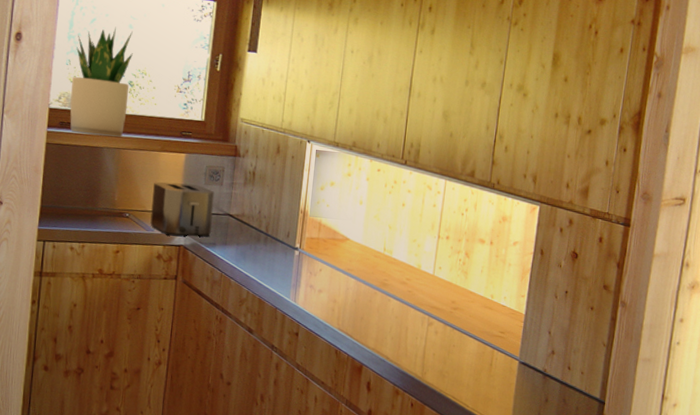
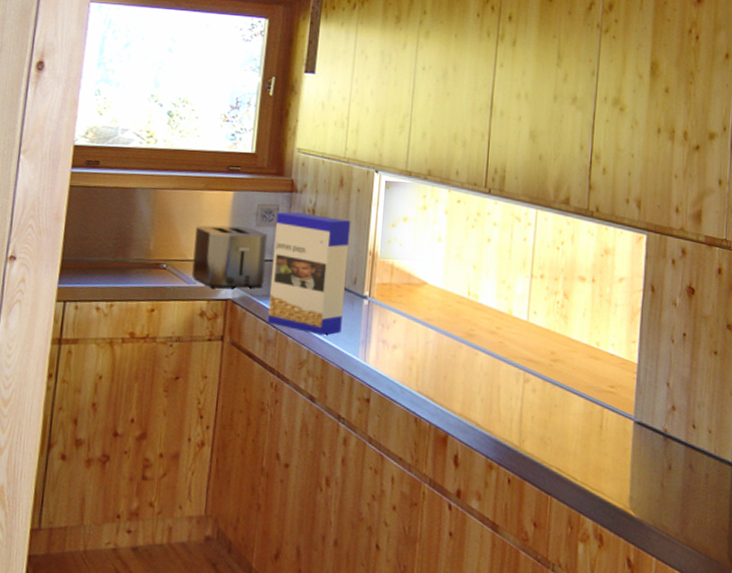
planter: present [70,26,133,138] -> none [98,50,172,176]
cereal box: none [213,173,286,279] -> present [267,212,351,336]

